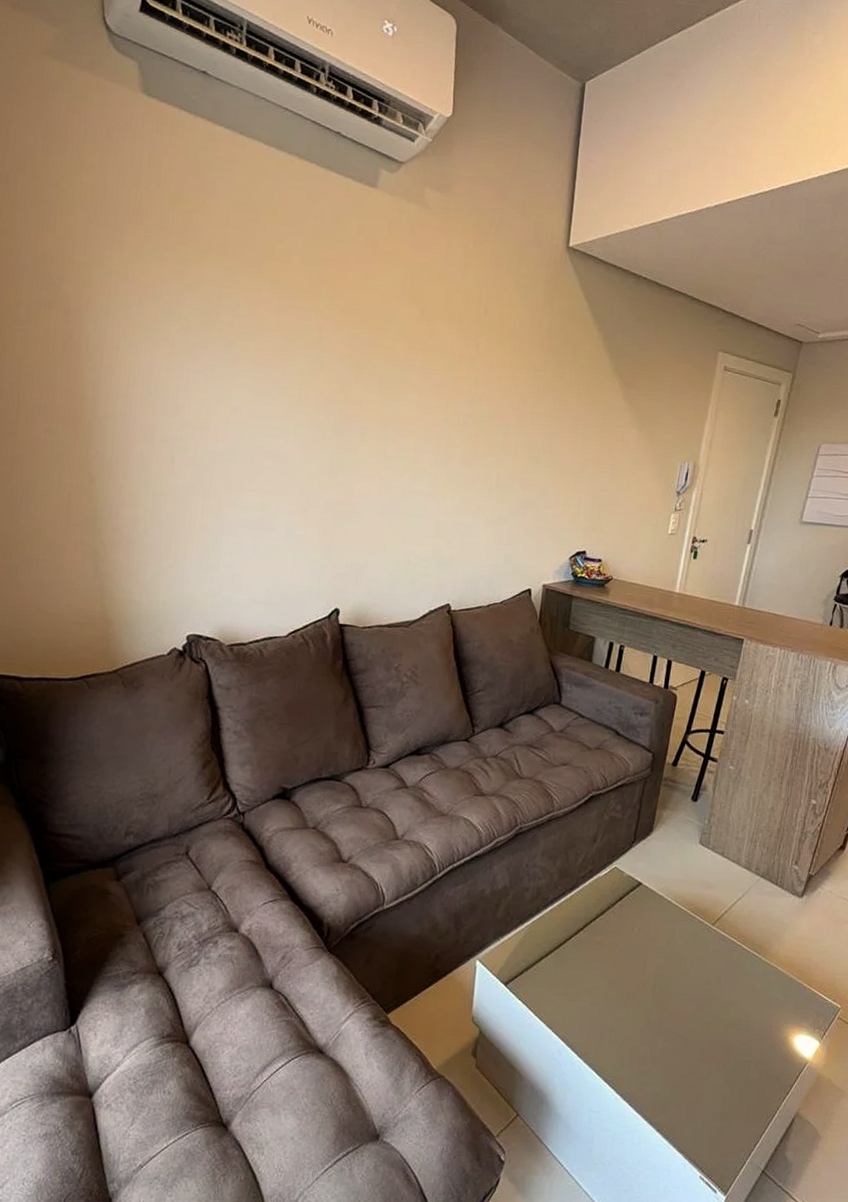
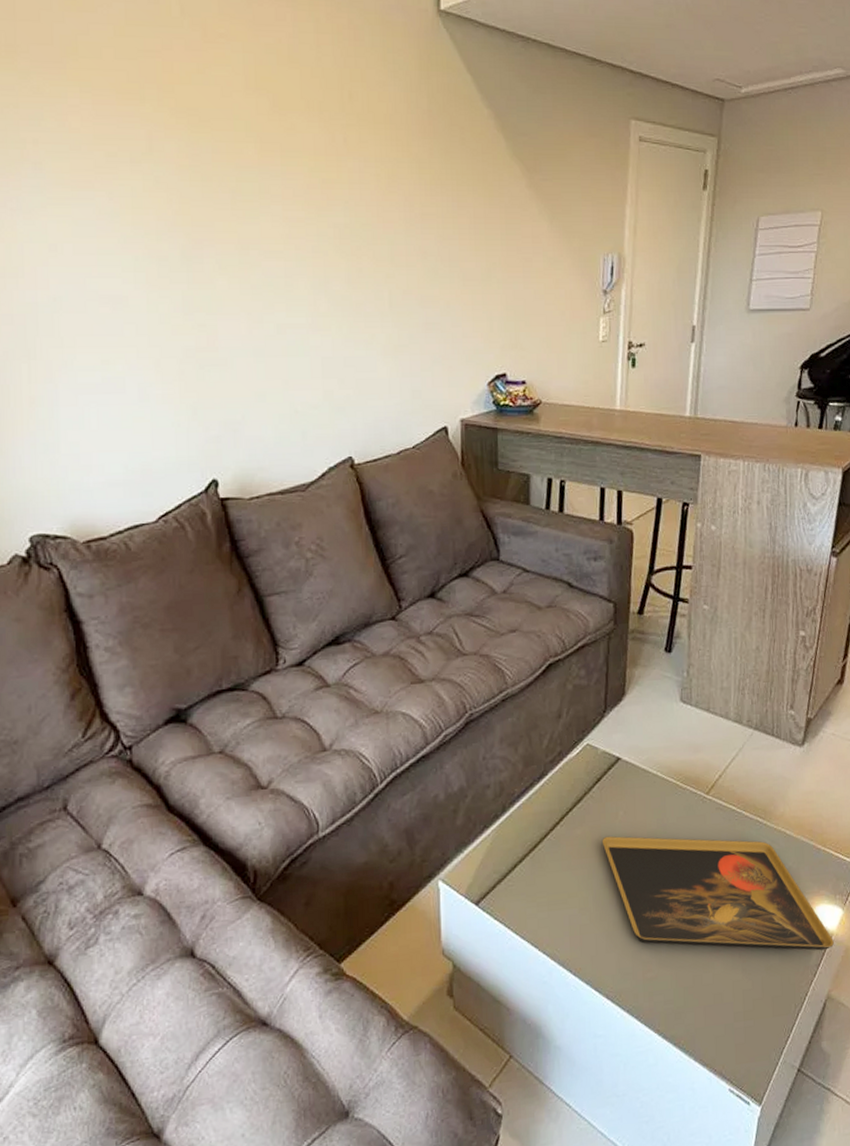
decorative tray: none [617,946,808,1074] -> present [601,836,834,951]

